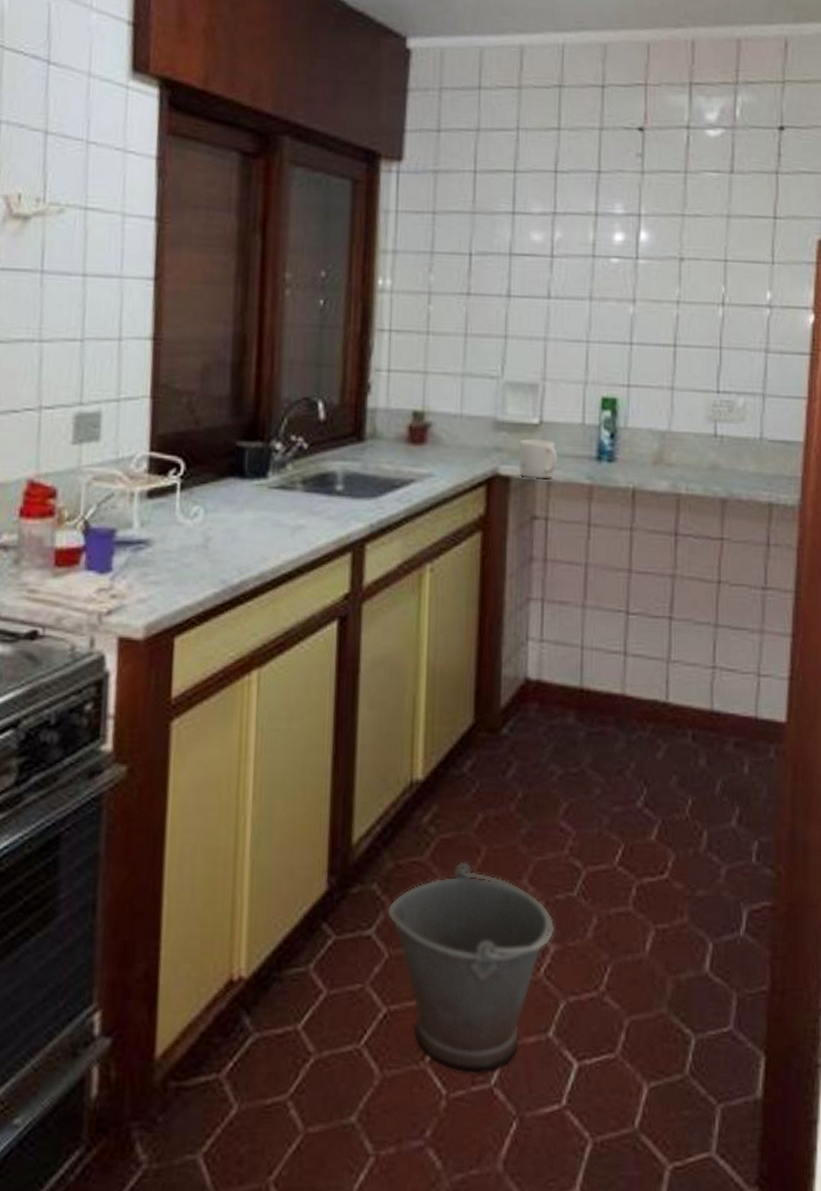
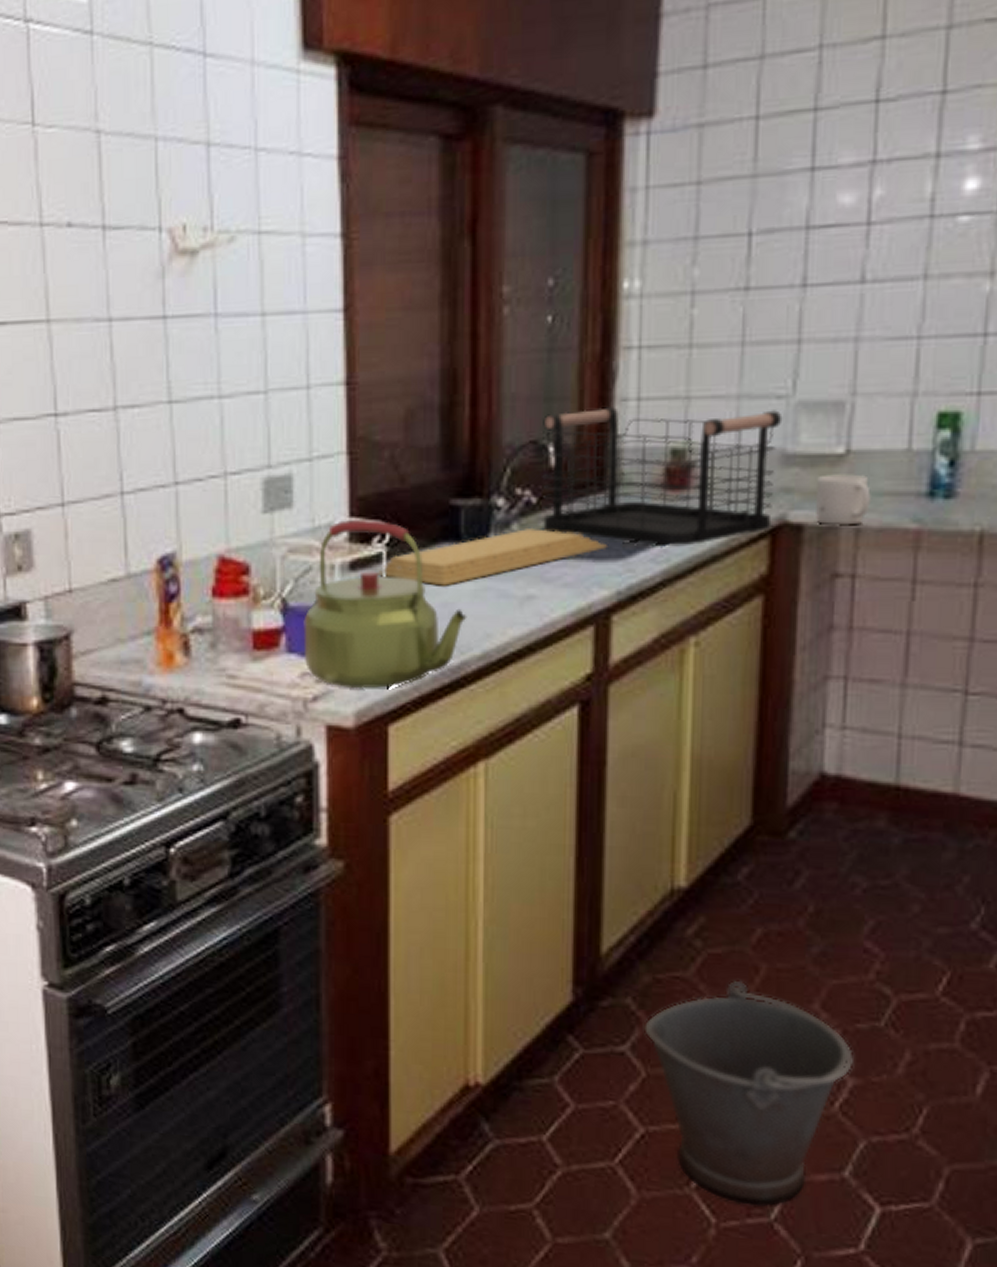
kettle: none [102,453,247,604] -> present [303,518,467,689]
cutting board: none [172,469,363,515] -> present [378,529,607,586]
dish rack: none [312,375,495,490] -> present [542,407,783,547]

